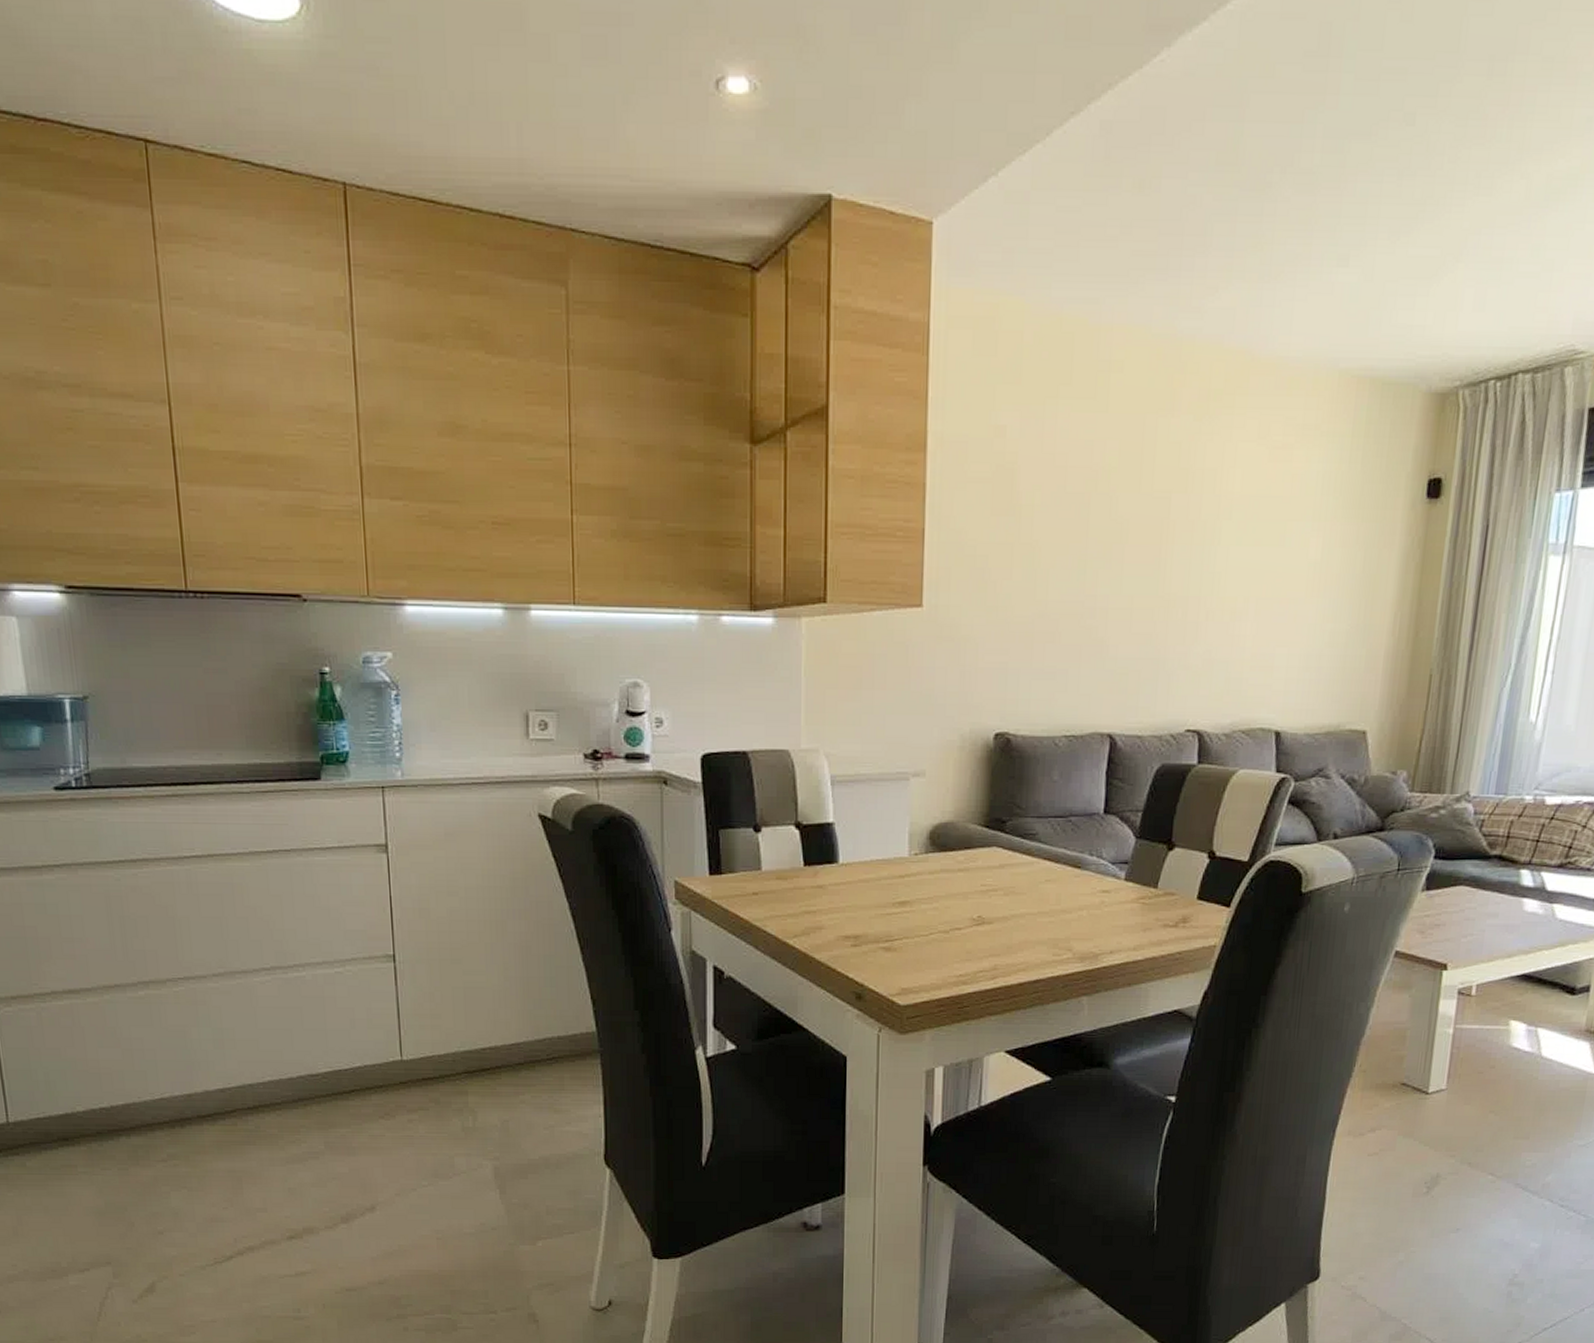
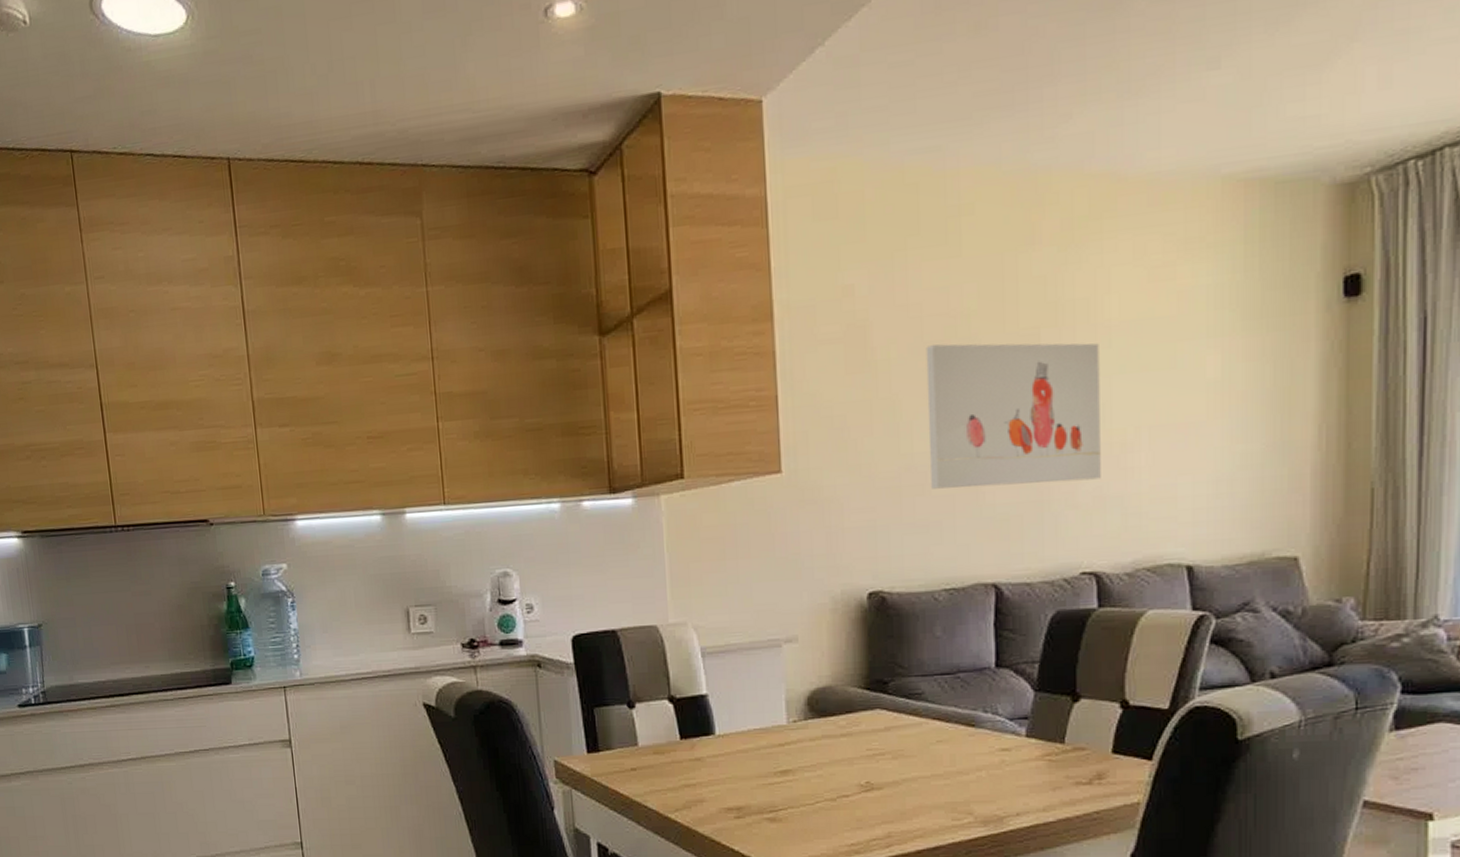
wall art: none [1061,497,1221,643] -> present [926,343,1101,489]

